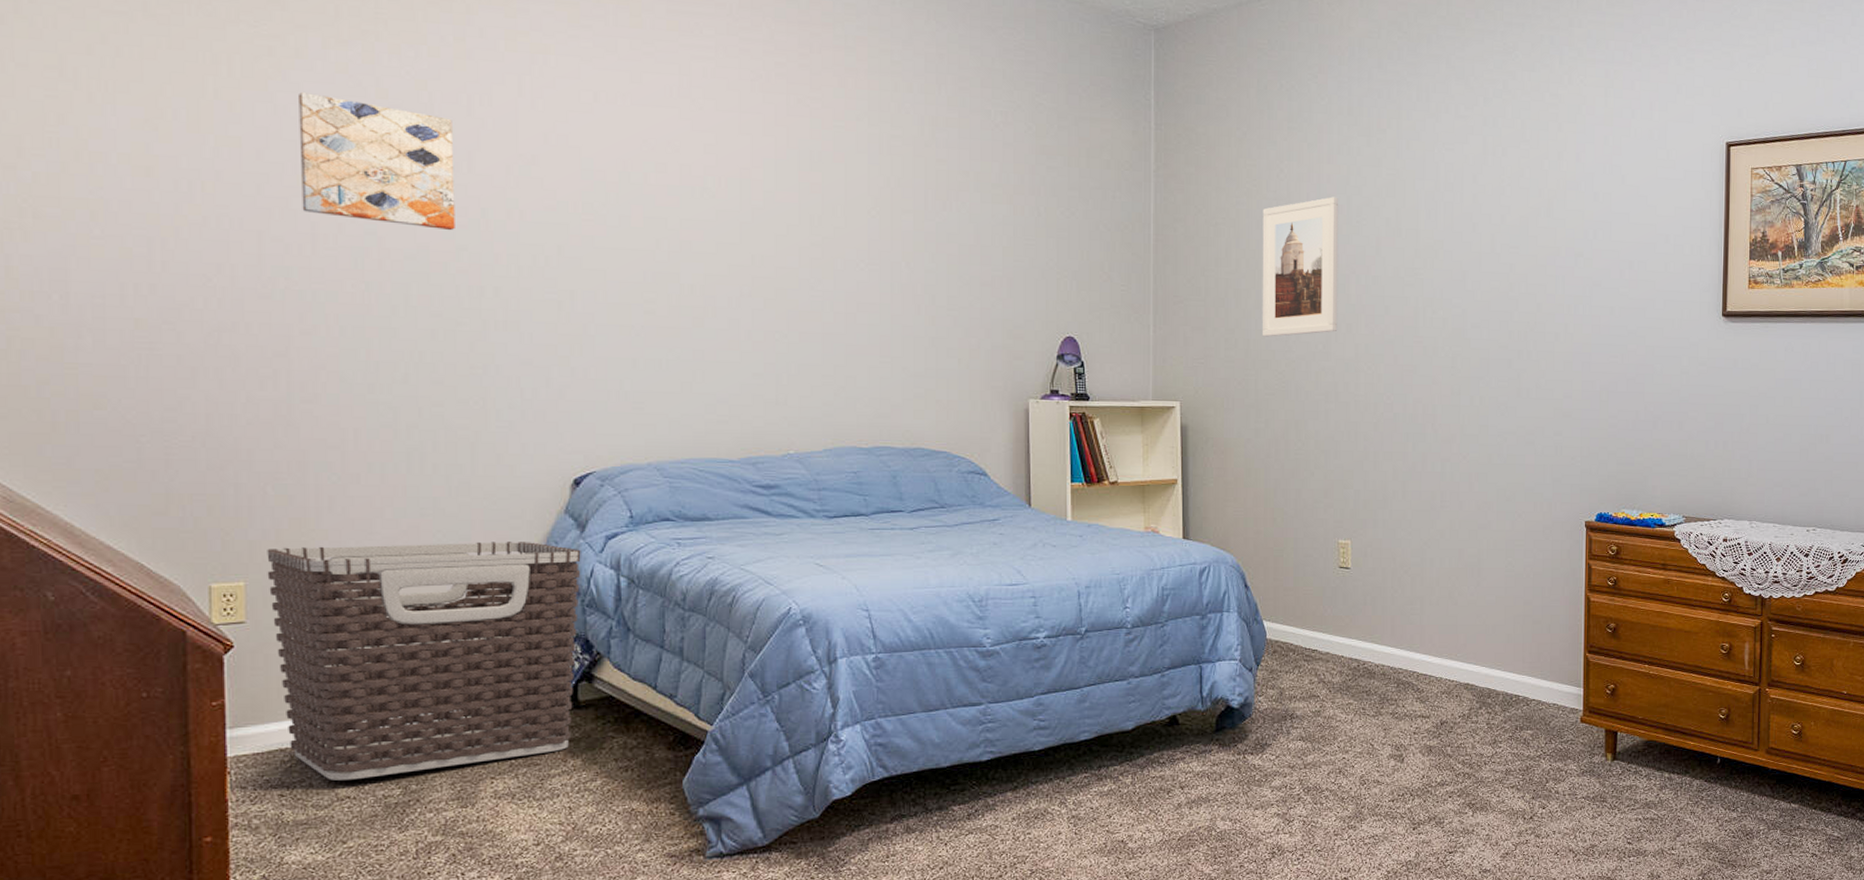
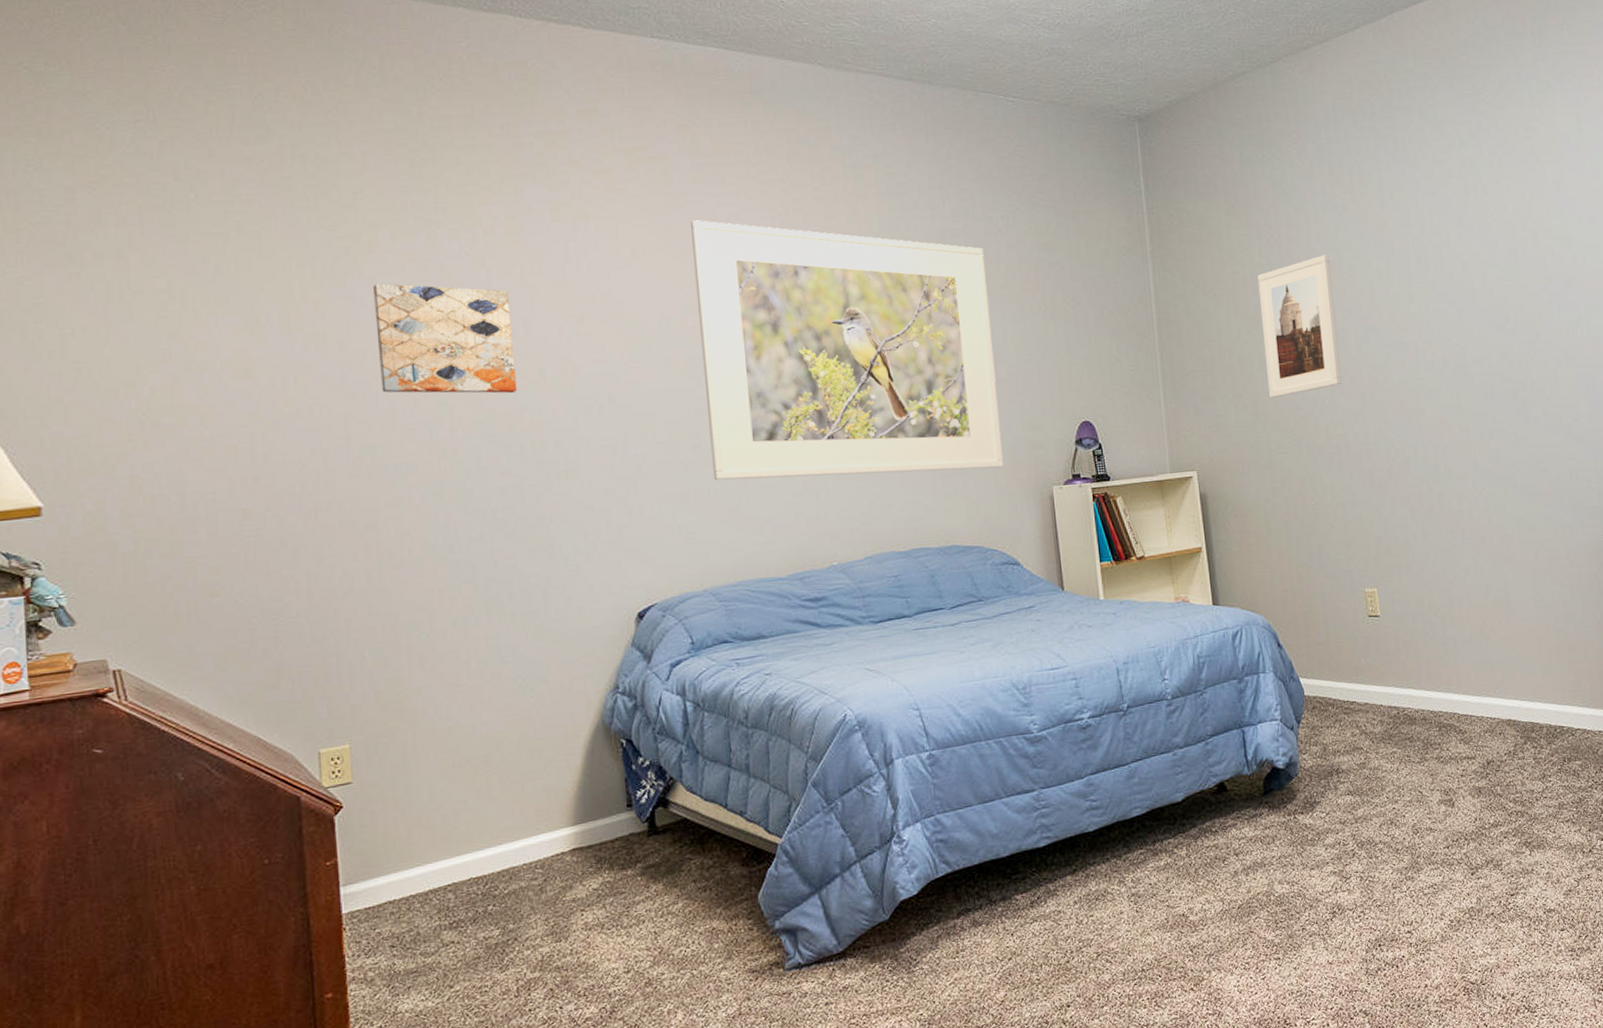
clothes hamper: present [267,541,581,780] -> none [367,677,652,927]
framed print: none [660,70,980,373] -> present [690,220,1004,481]

